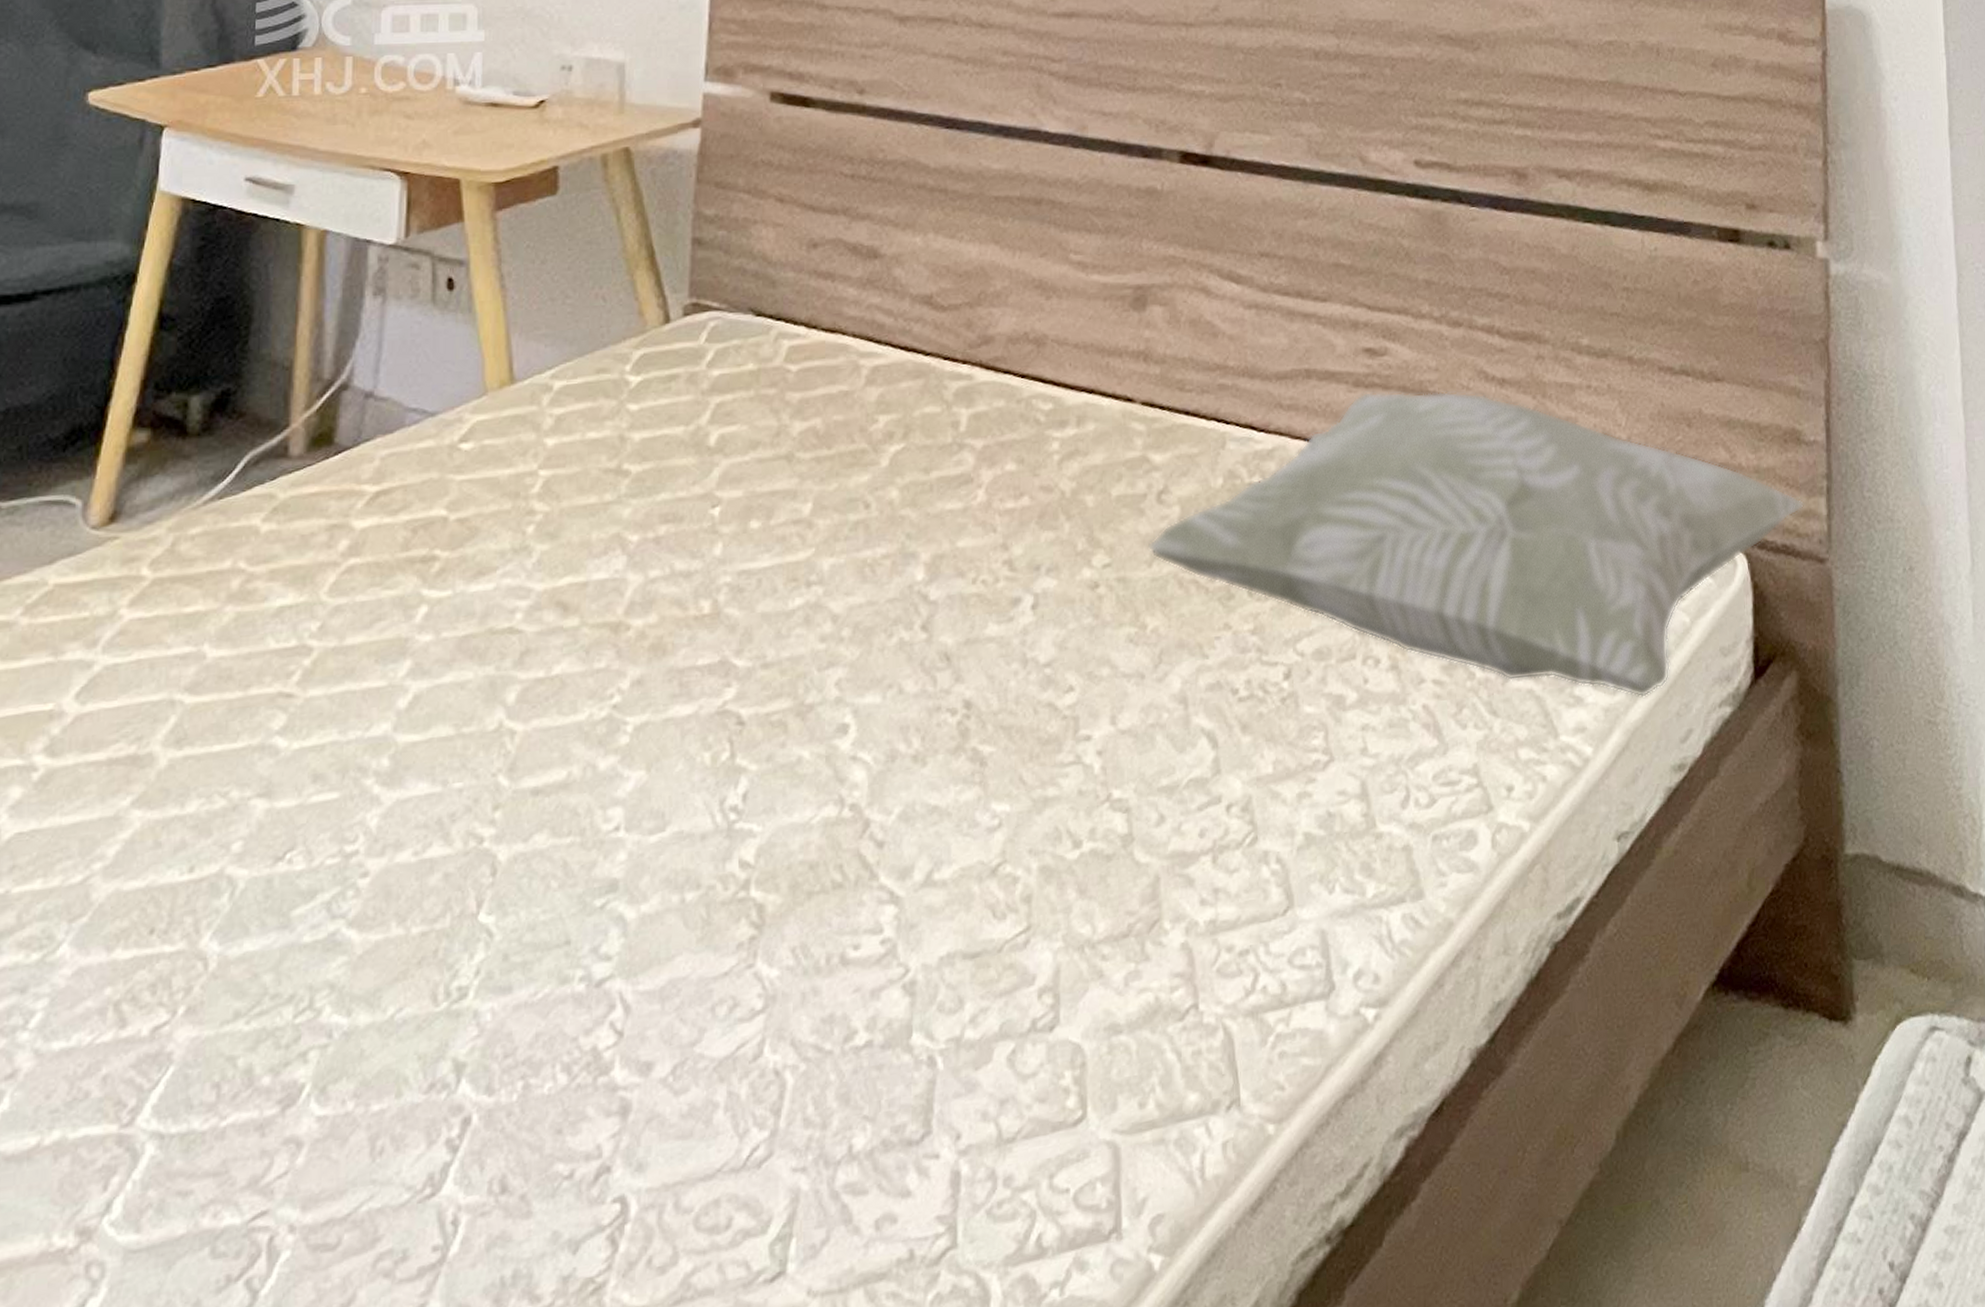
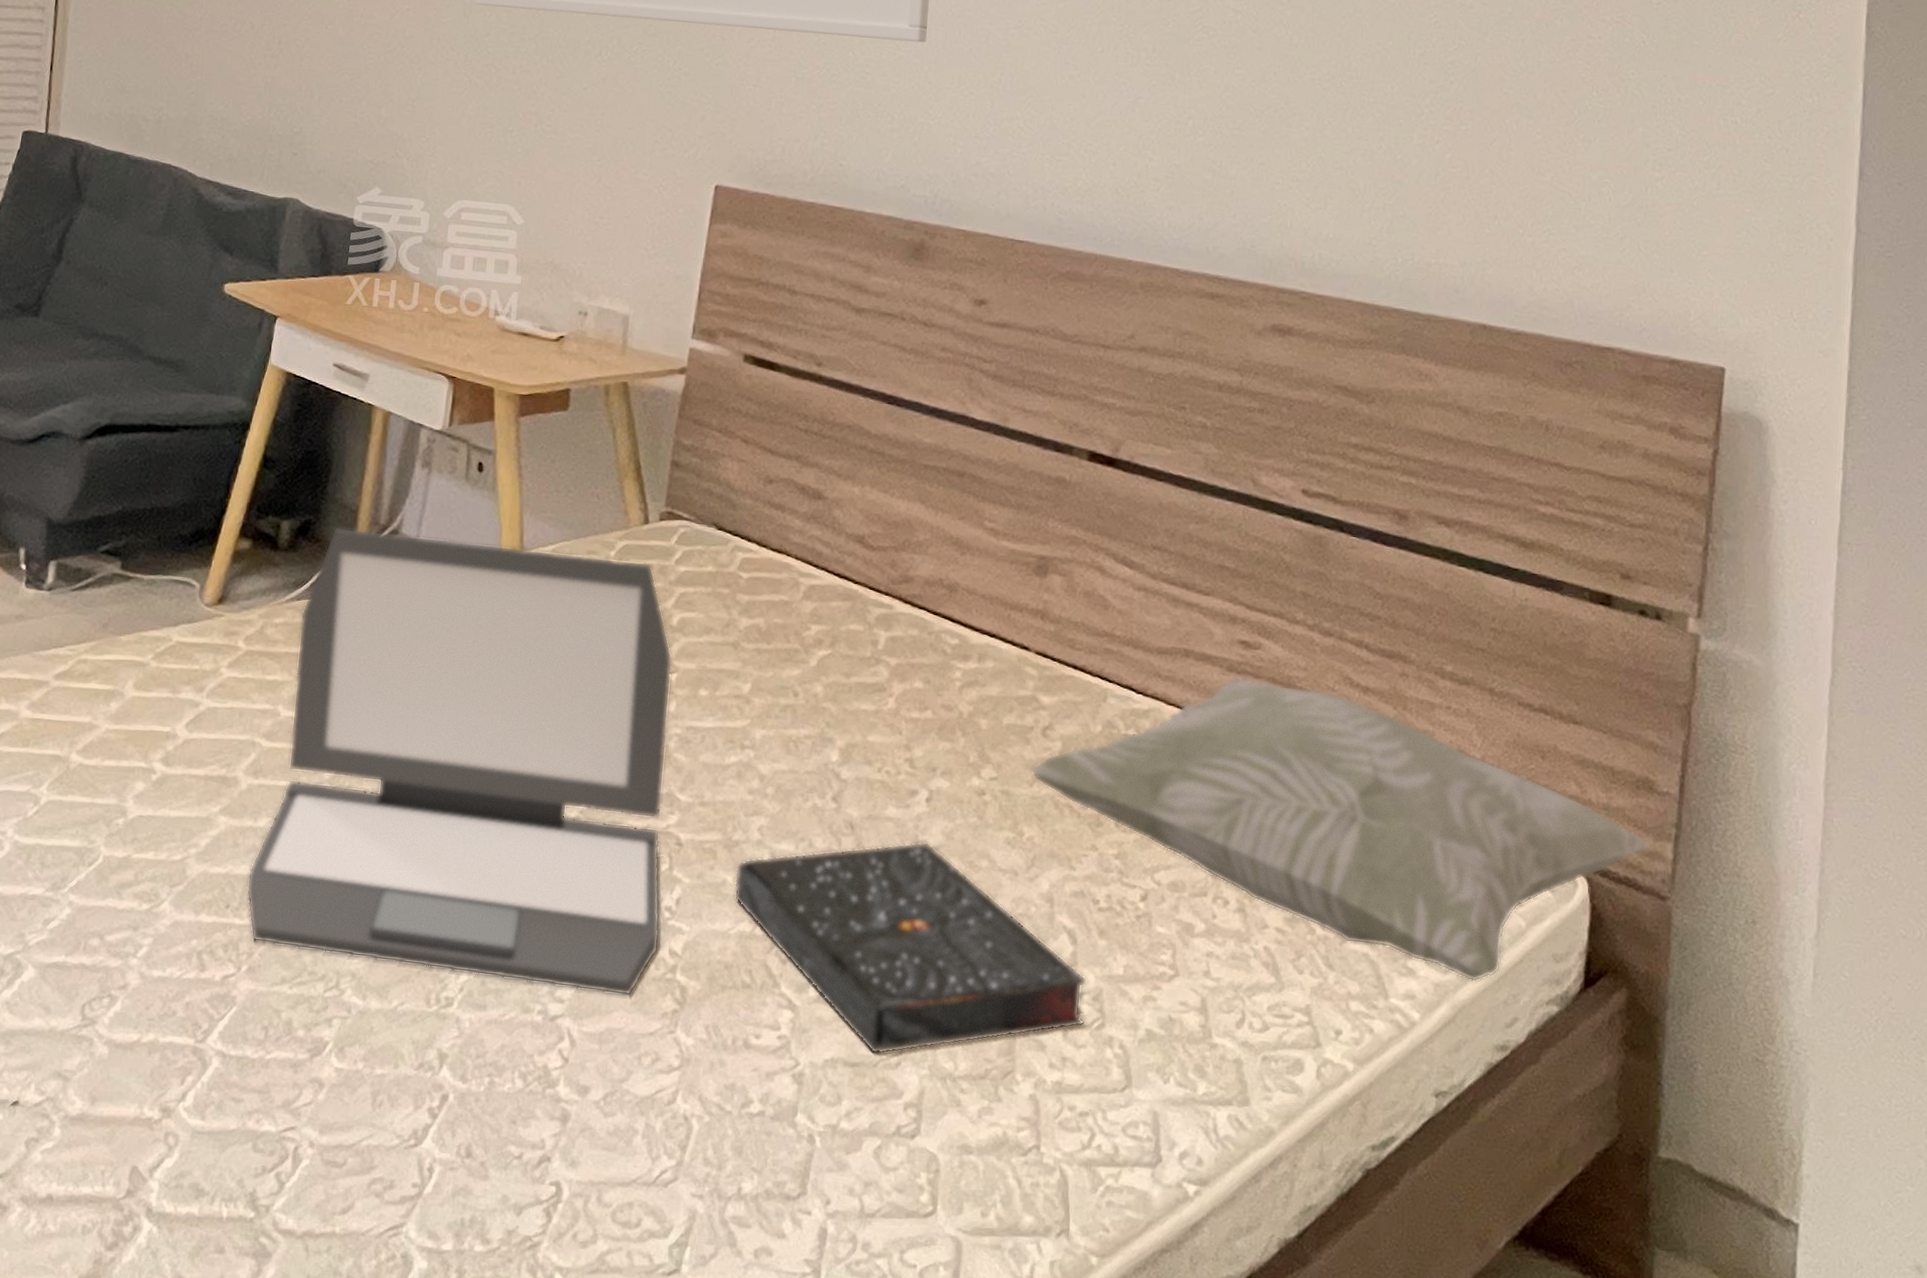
laptop: none [176,372,726,972] -> present [246,527,673,996]
book: none [812,658,1235,938] -> present [734,841,1088,1055]

